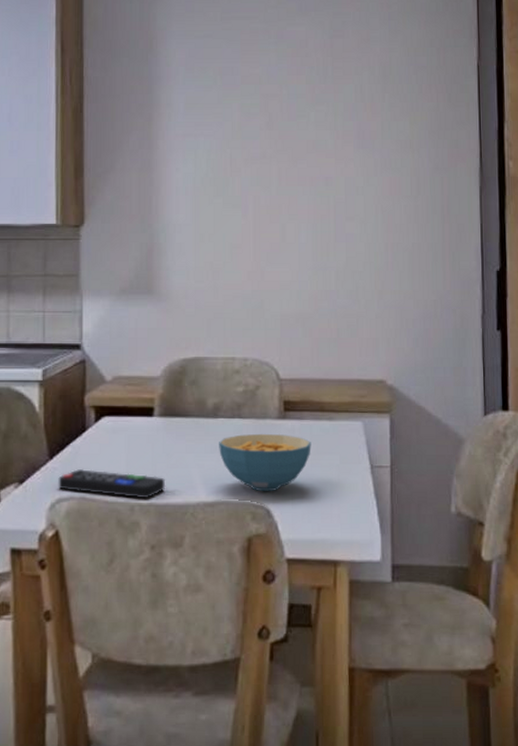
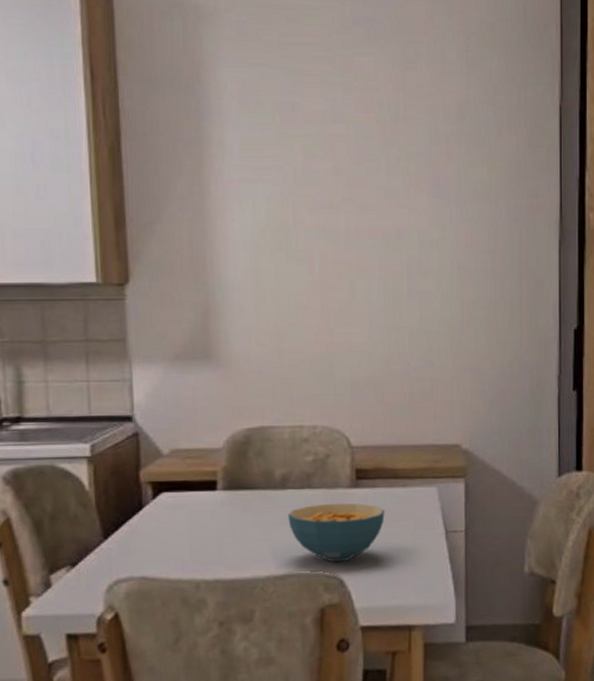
remote control: present [58,469,166,498] -> none [115,548,233,575]

